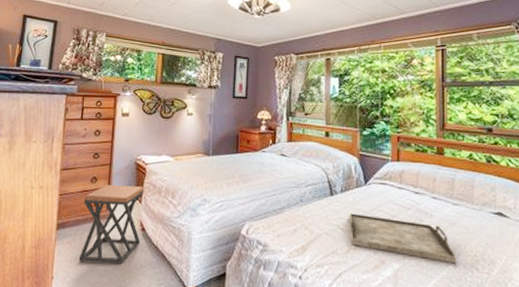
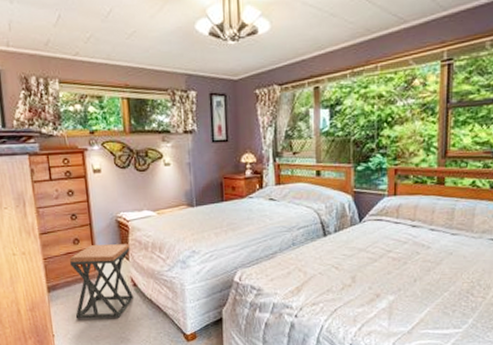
serving tray: present [349,213,457,264] -> none [343,252,453,291]

